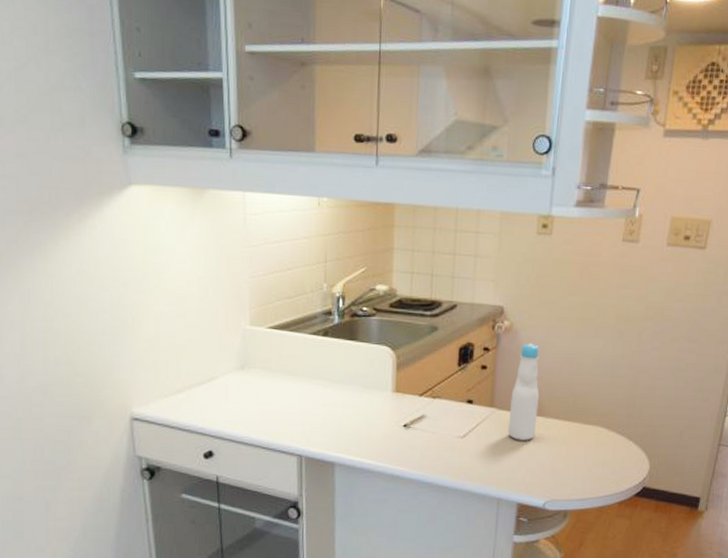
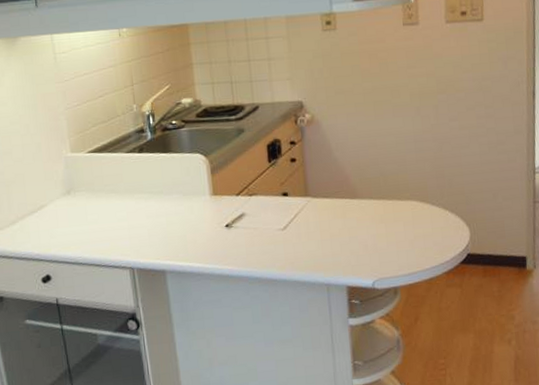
bottle: present [507,343,540,441] -> none [323,131,353,225]

